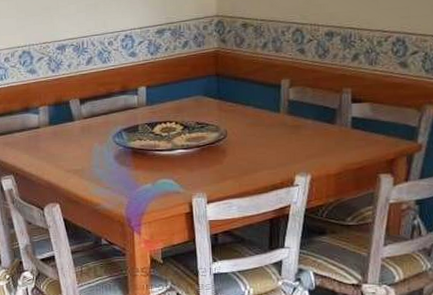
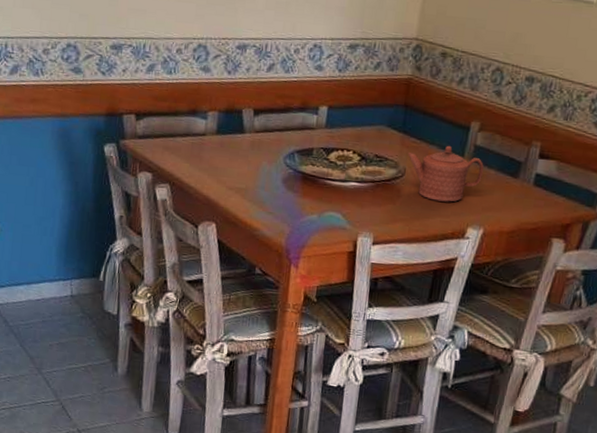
teapot: none [226,104,301,156] -> present [408,145,484,202]

